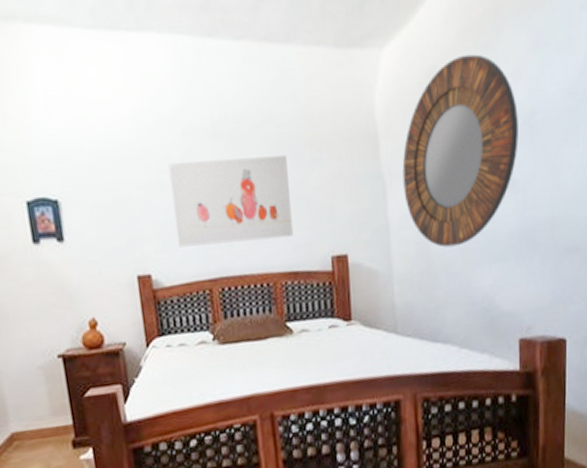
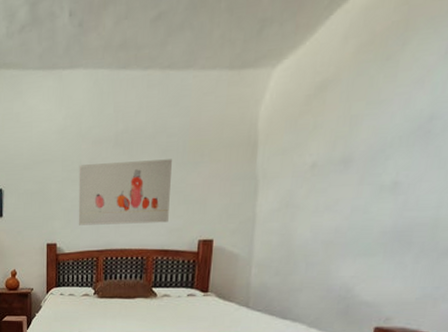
home mirror: present [402,54,519,248] -> none [274,65,414,240]

